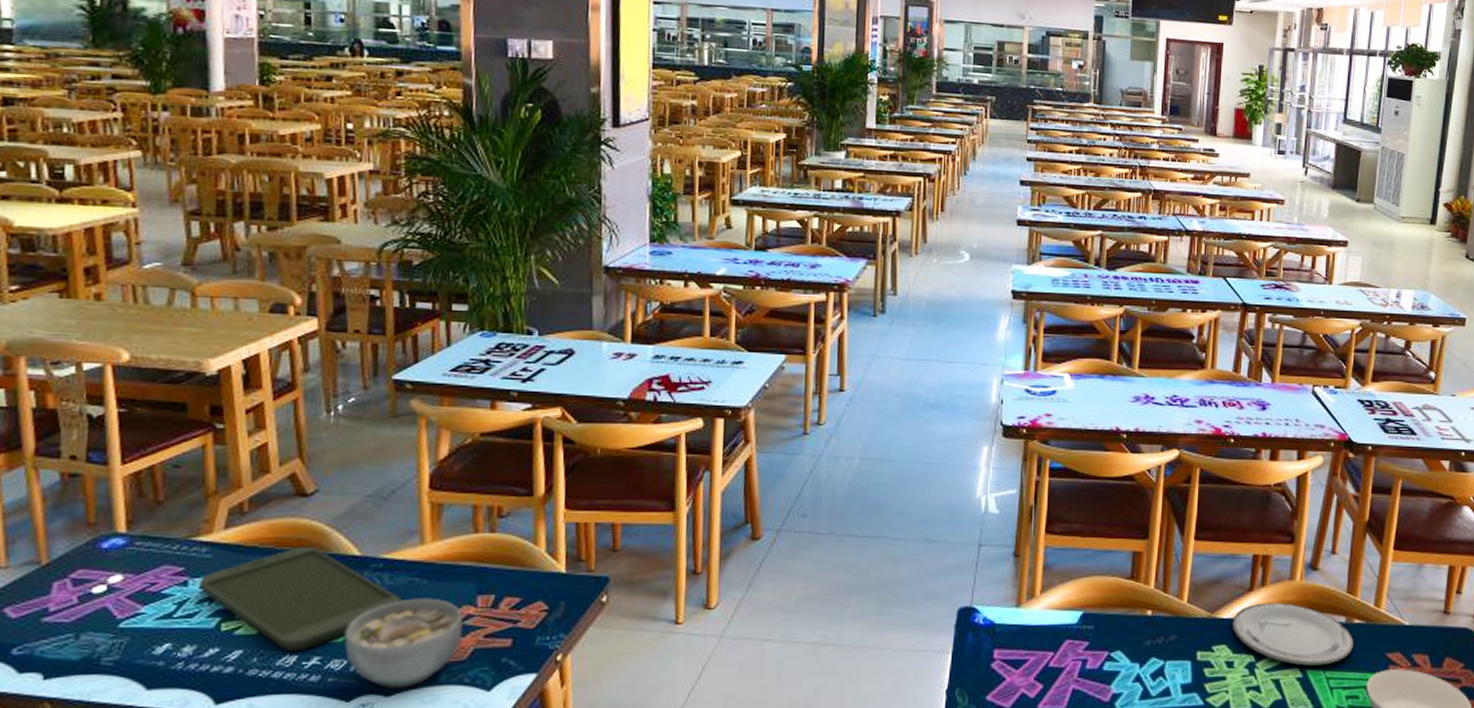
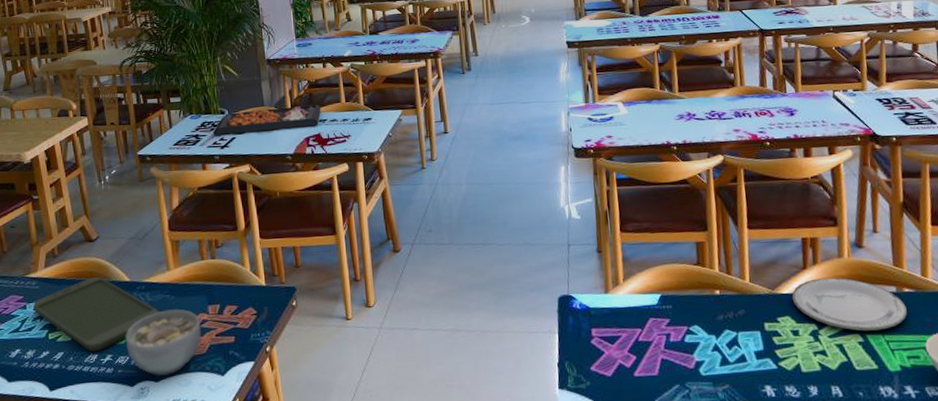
food tray: none [512,333,675,365] -> present [213,103,321,135]

